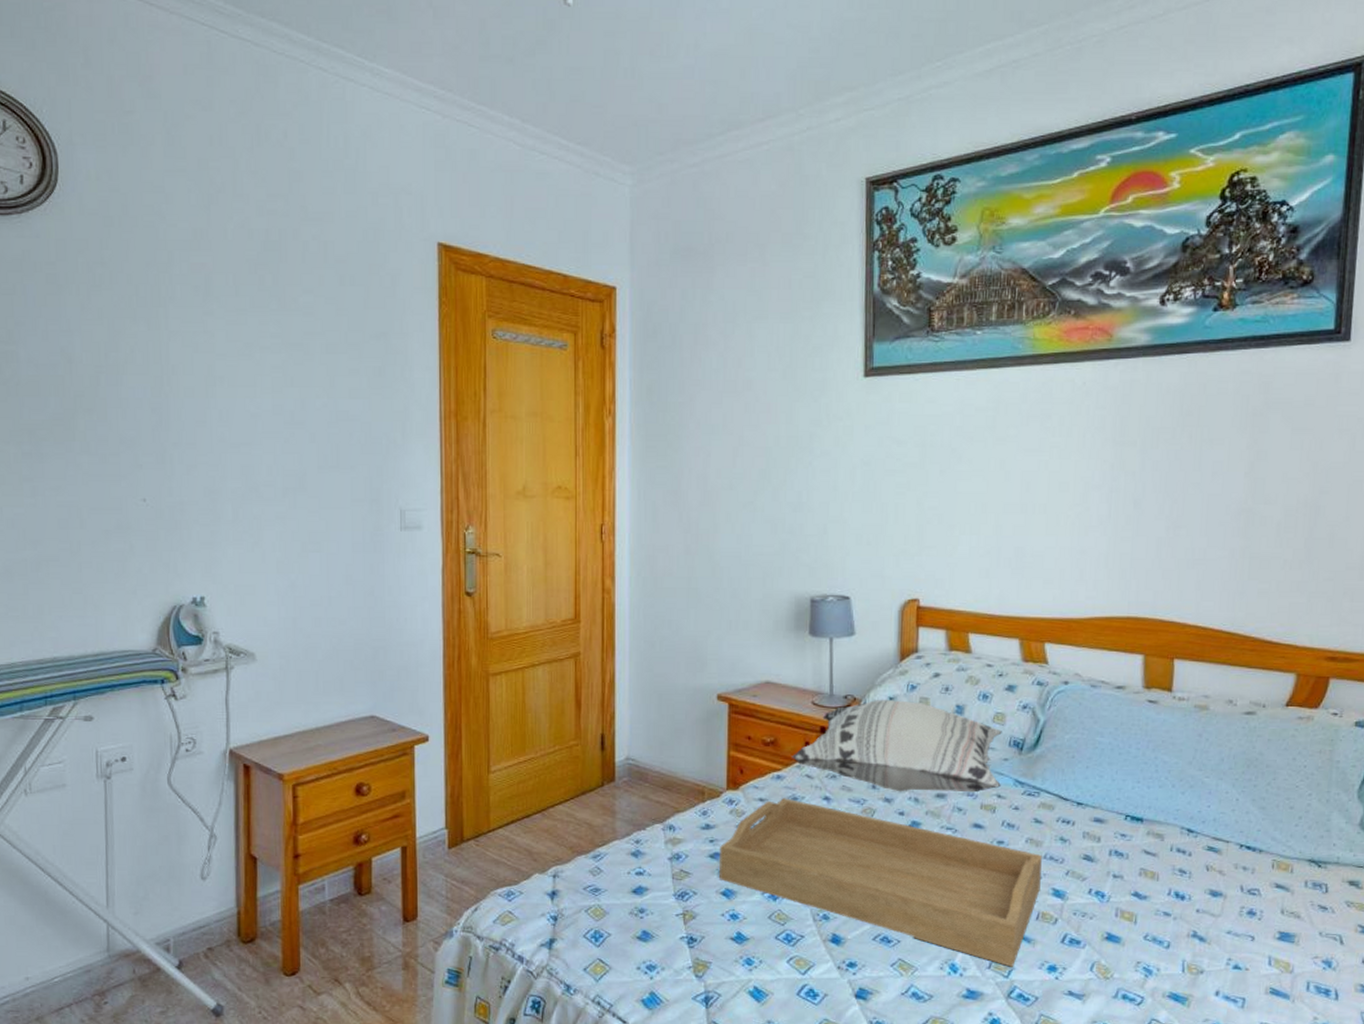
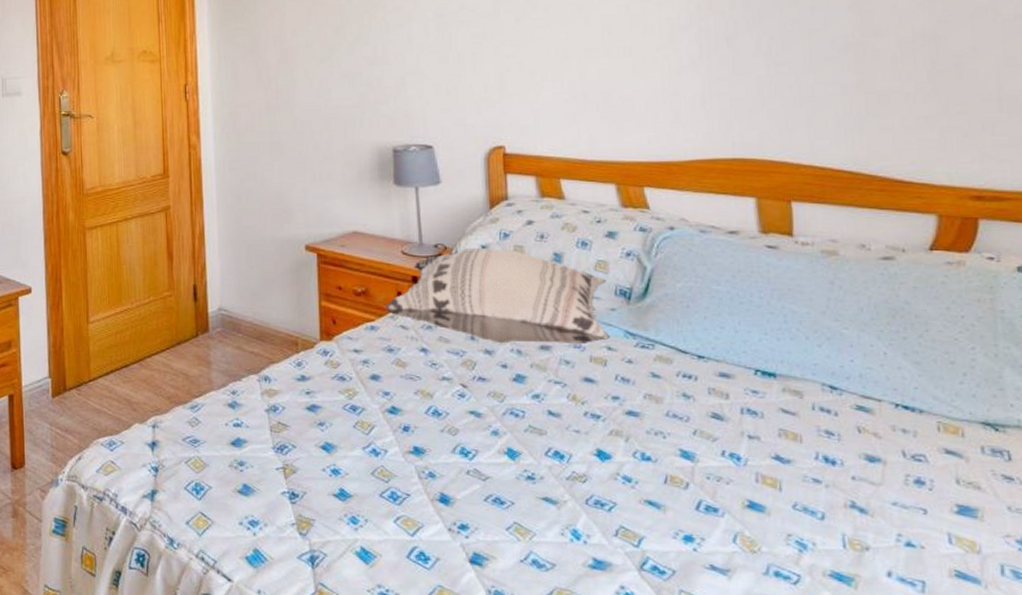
serving tray: present [719,798,1042,967] -> none [317,349,666,535]

